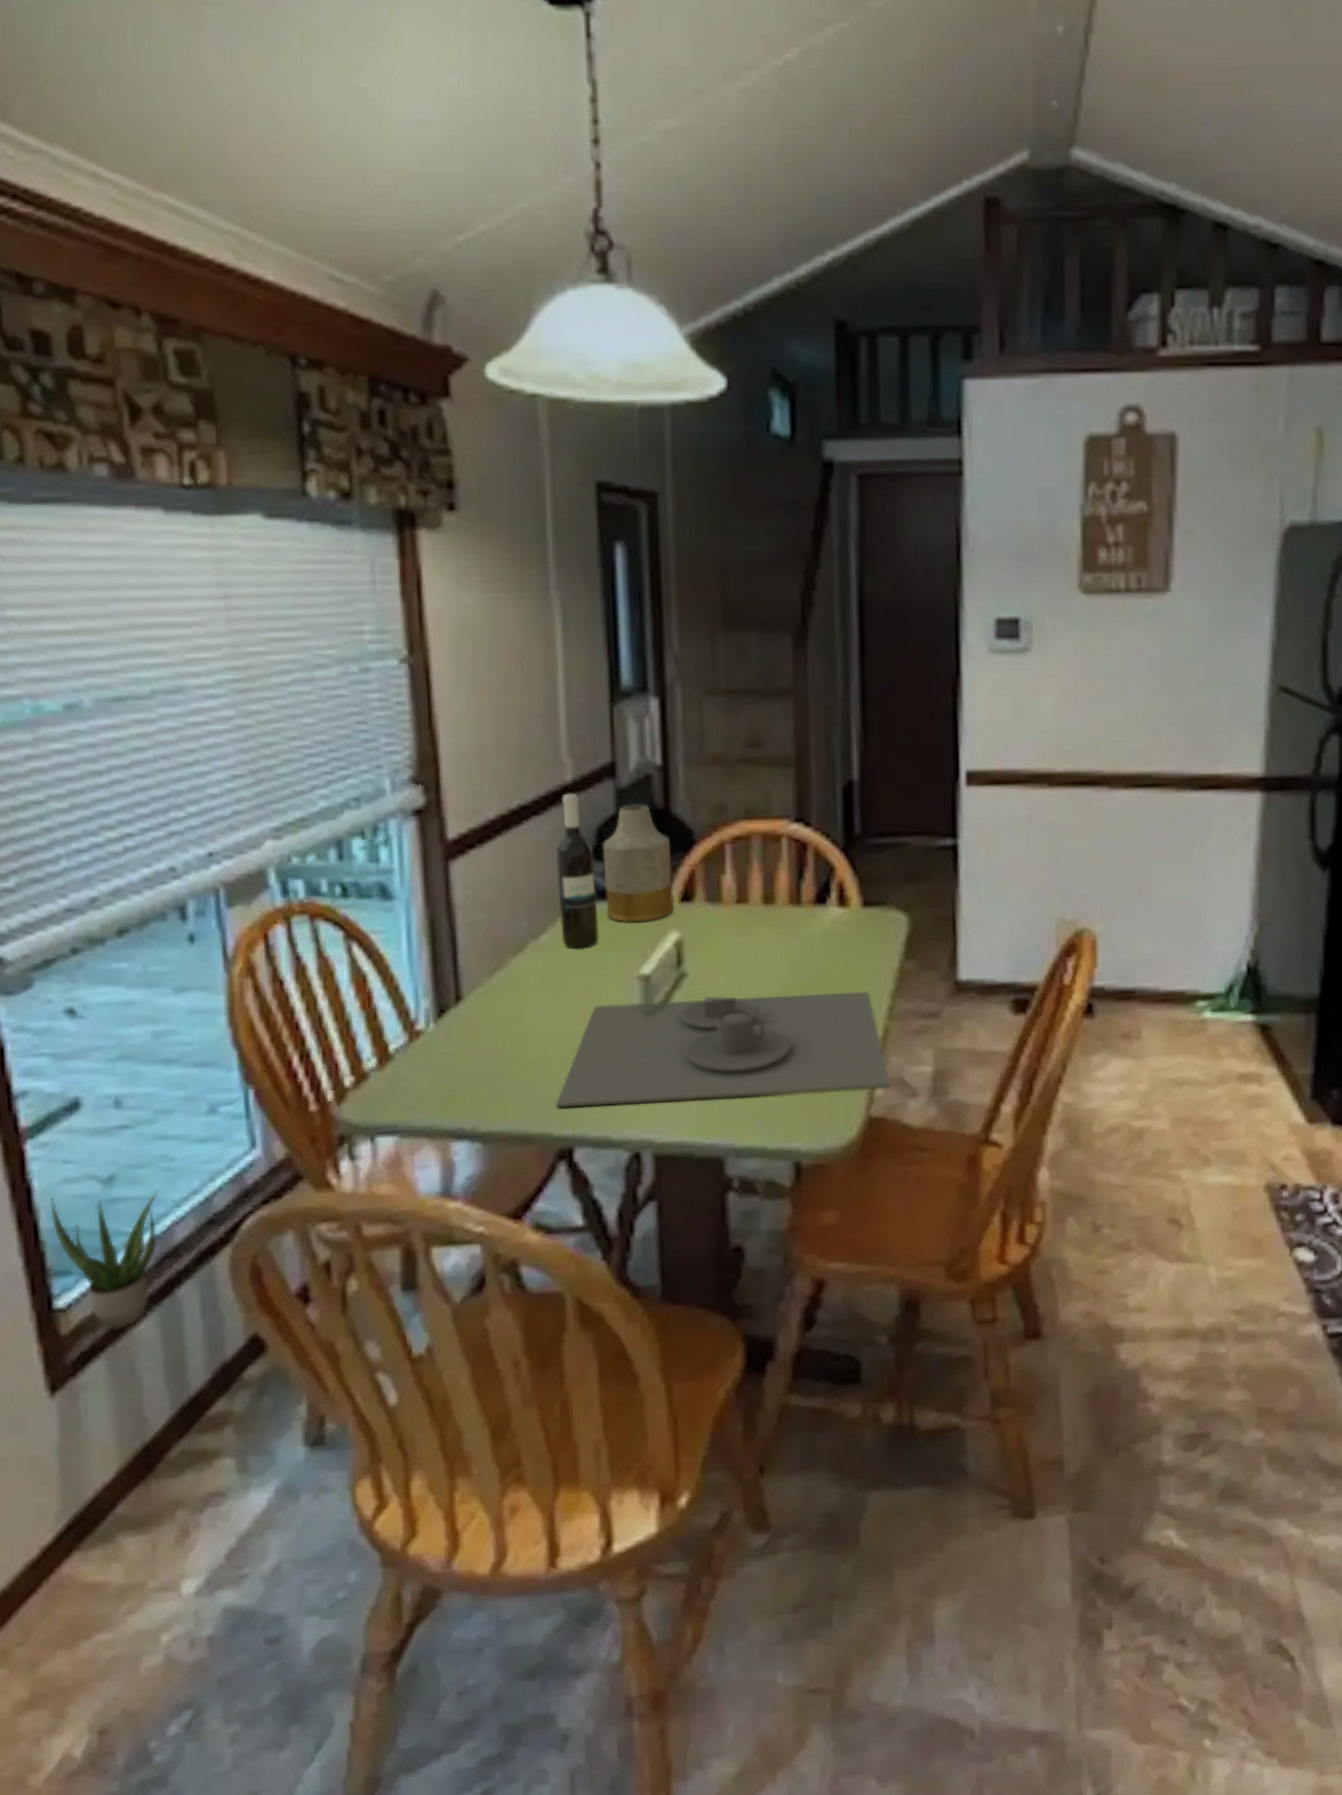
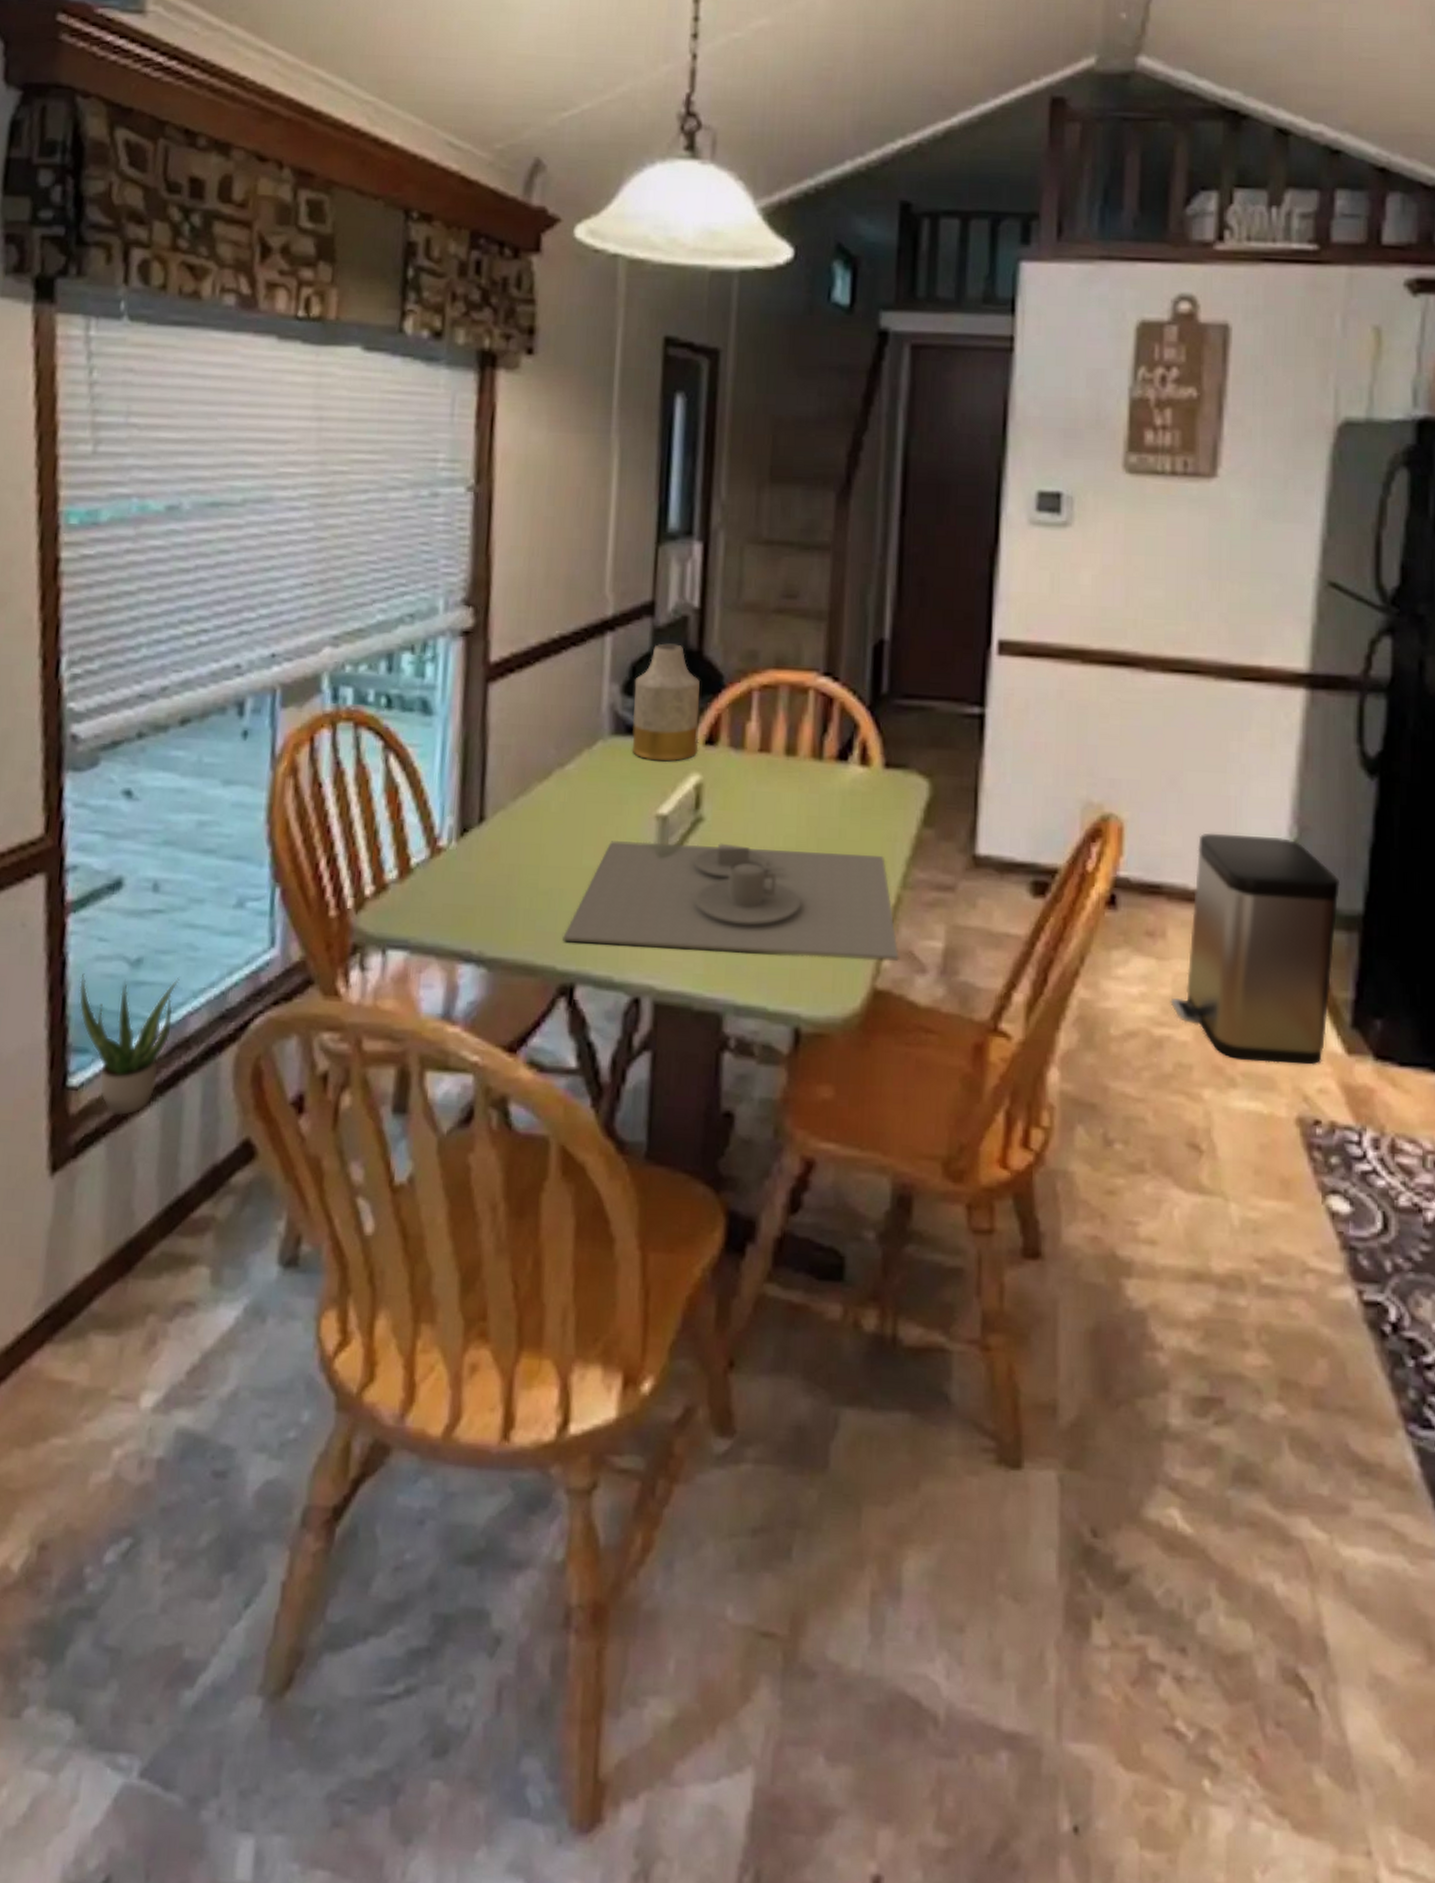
wine bottle: present [555,793,599,949] -> none [586,627,625,782]
pedal bin: none [1147,934,1299,1140] -> present [1170,833,1341,1065]

